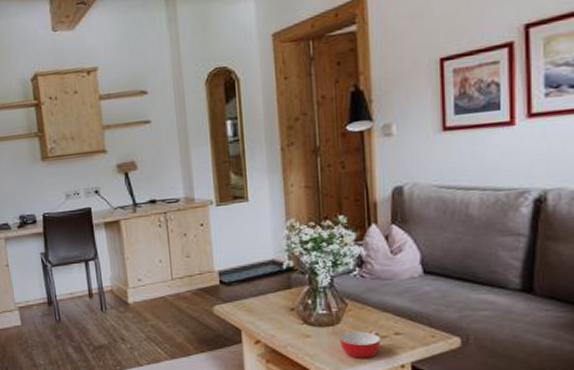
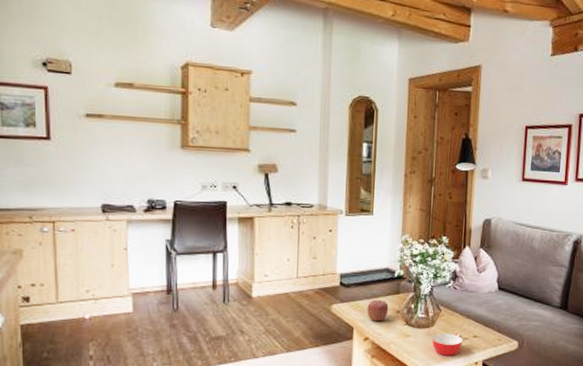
apple: none [254,296,280,322] -> present [367,299,389,322]

